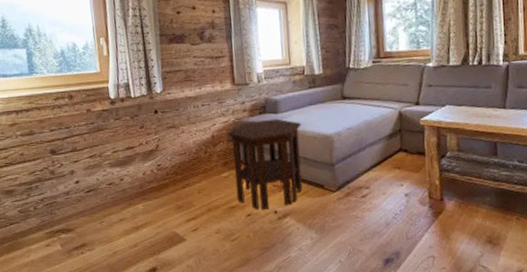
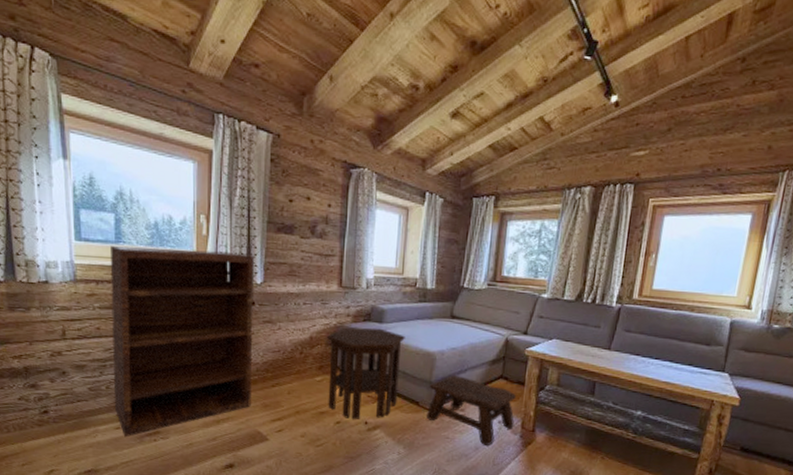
shelving unit: none [25,67,166,254] -> present [110,245,254,438]
stool: none [331,154,421,220] -> present [427,375,516,446]

